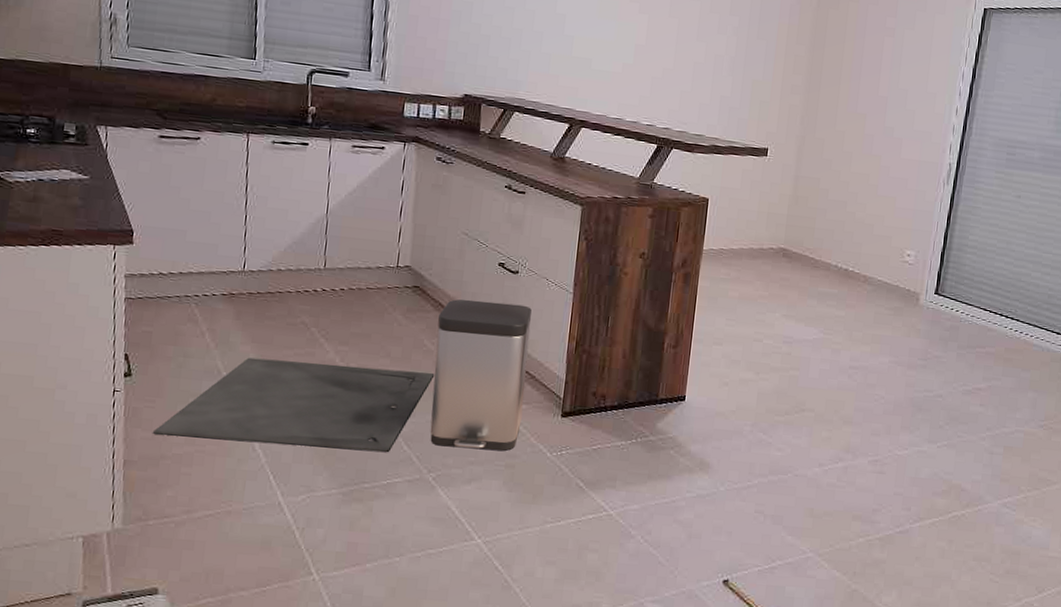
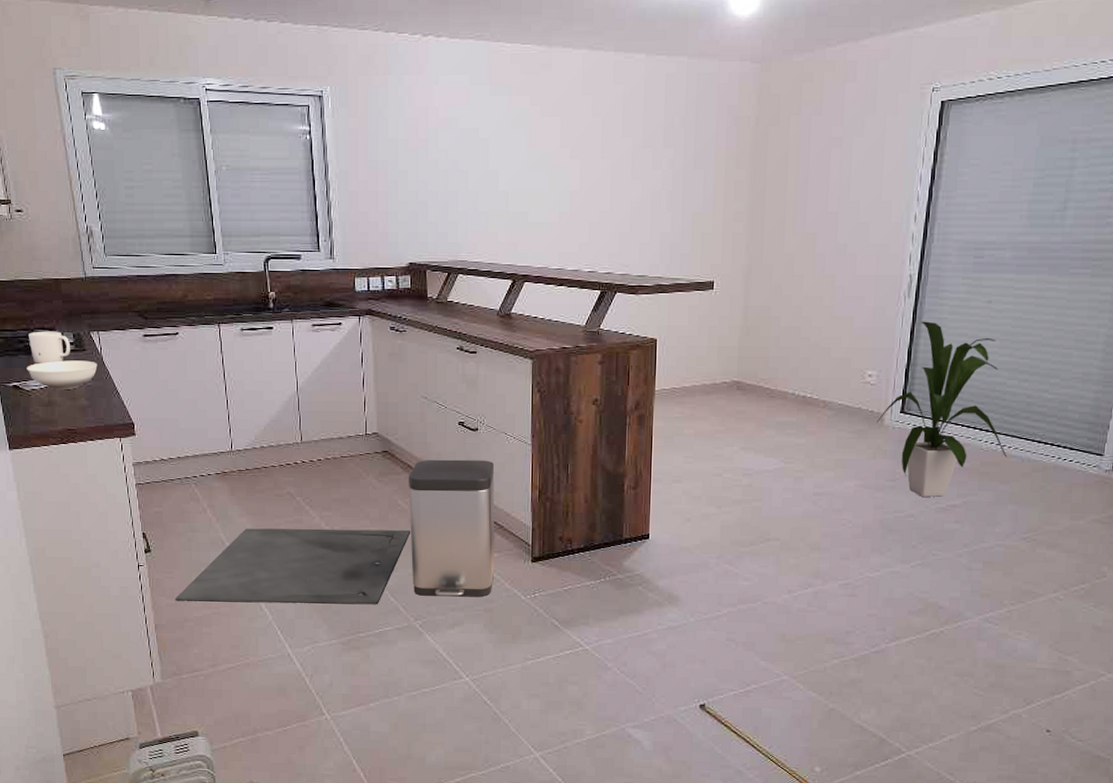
bowl: none [13,152,100,186] -> present [27,360,98,390]
mug: none [21,118,71,156] -> present [29,331,71,364]
house plant: none [912,208,1029,380] -> present [876,321,1007,498]

